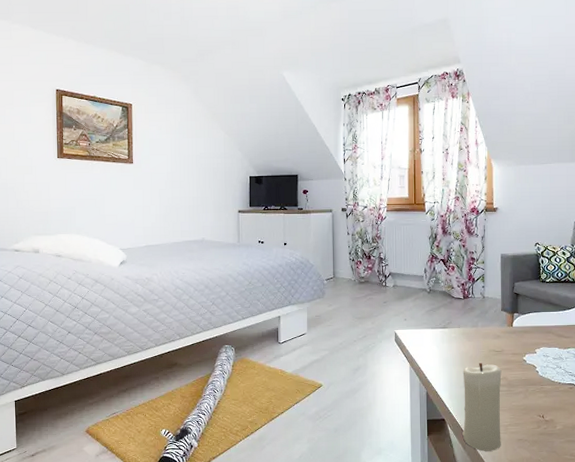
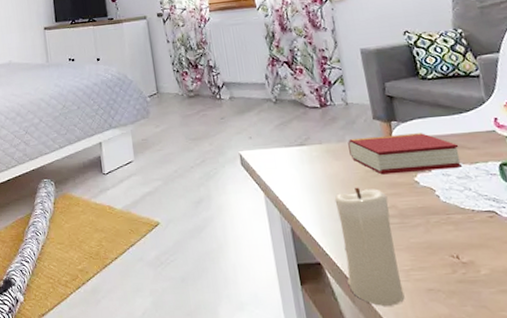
book: none [480,323,559,354] -> present [348,133,462,175]

